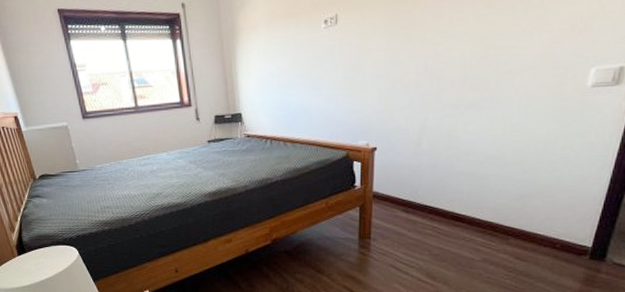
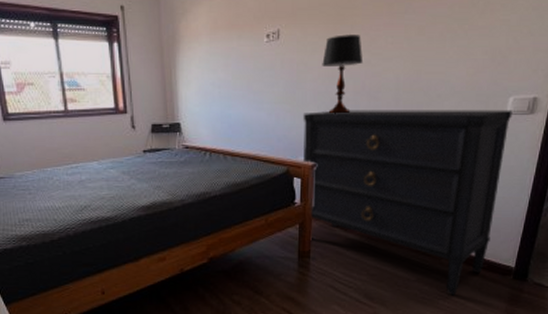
dresser: none [362,81,595,276] -> present [303,110,513,296]
table lamp: none [382,13,426,97] -> present [322,34,364,114]

